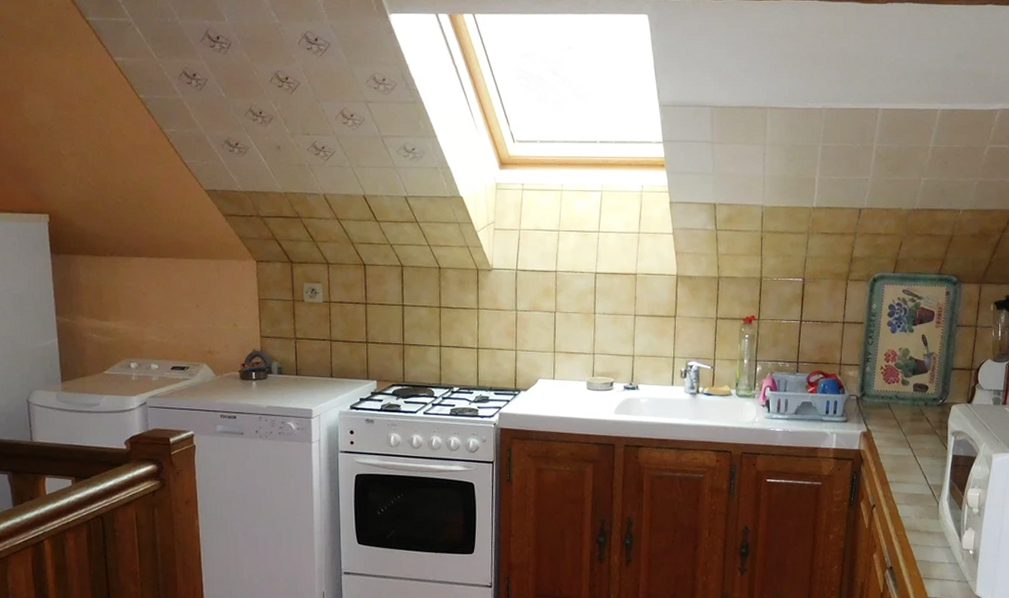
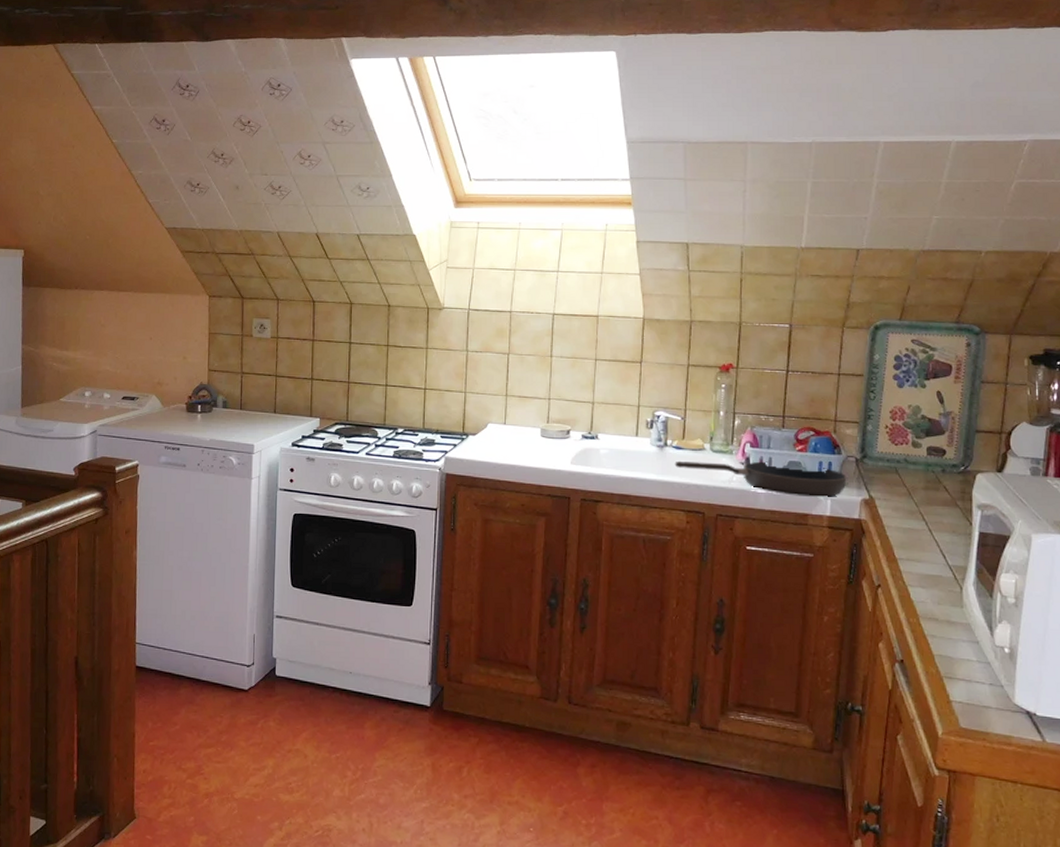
frying pan: none [705,403,849,433] -> present [674,460,847,498]

